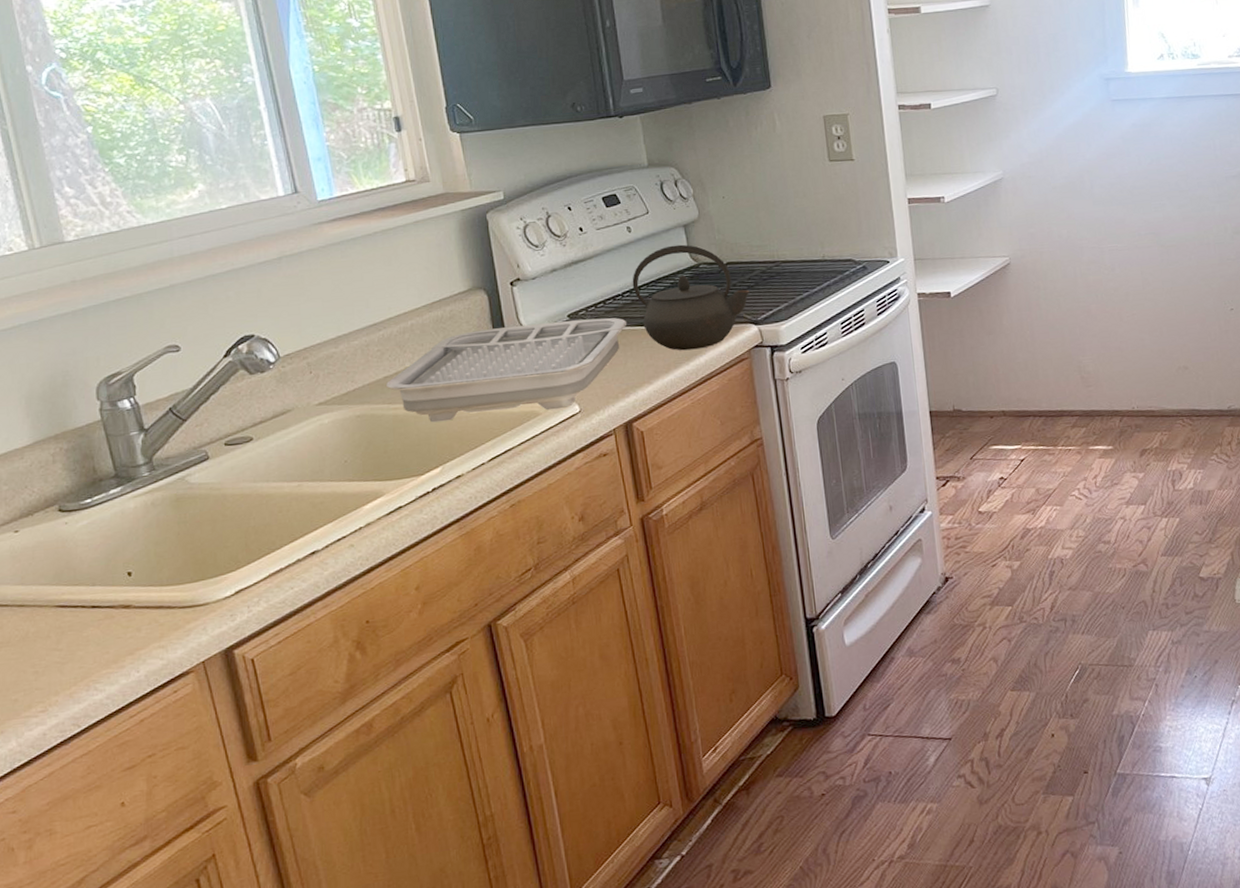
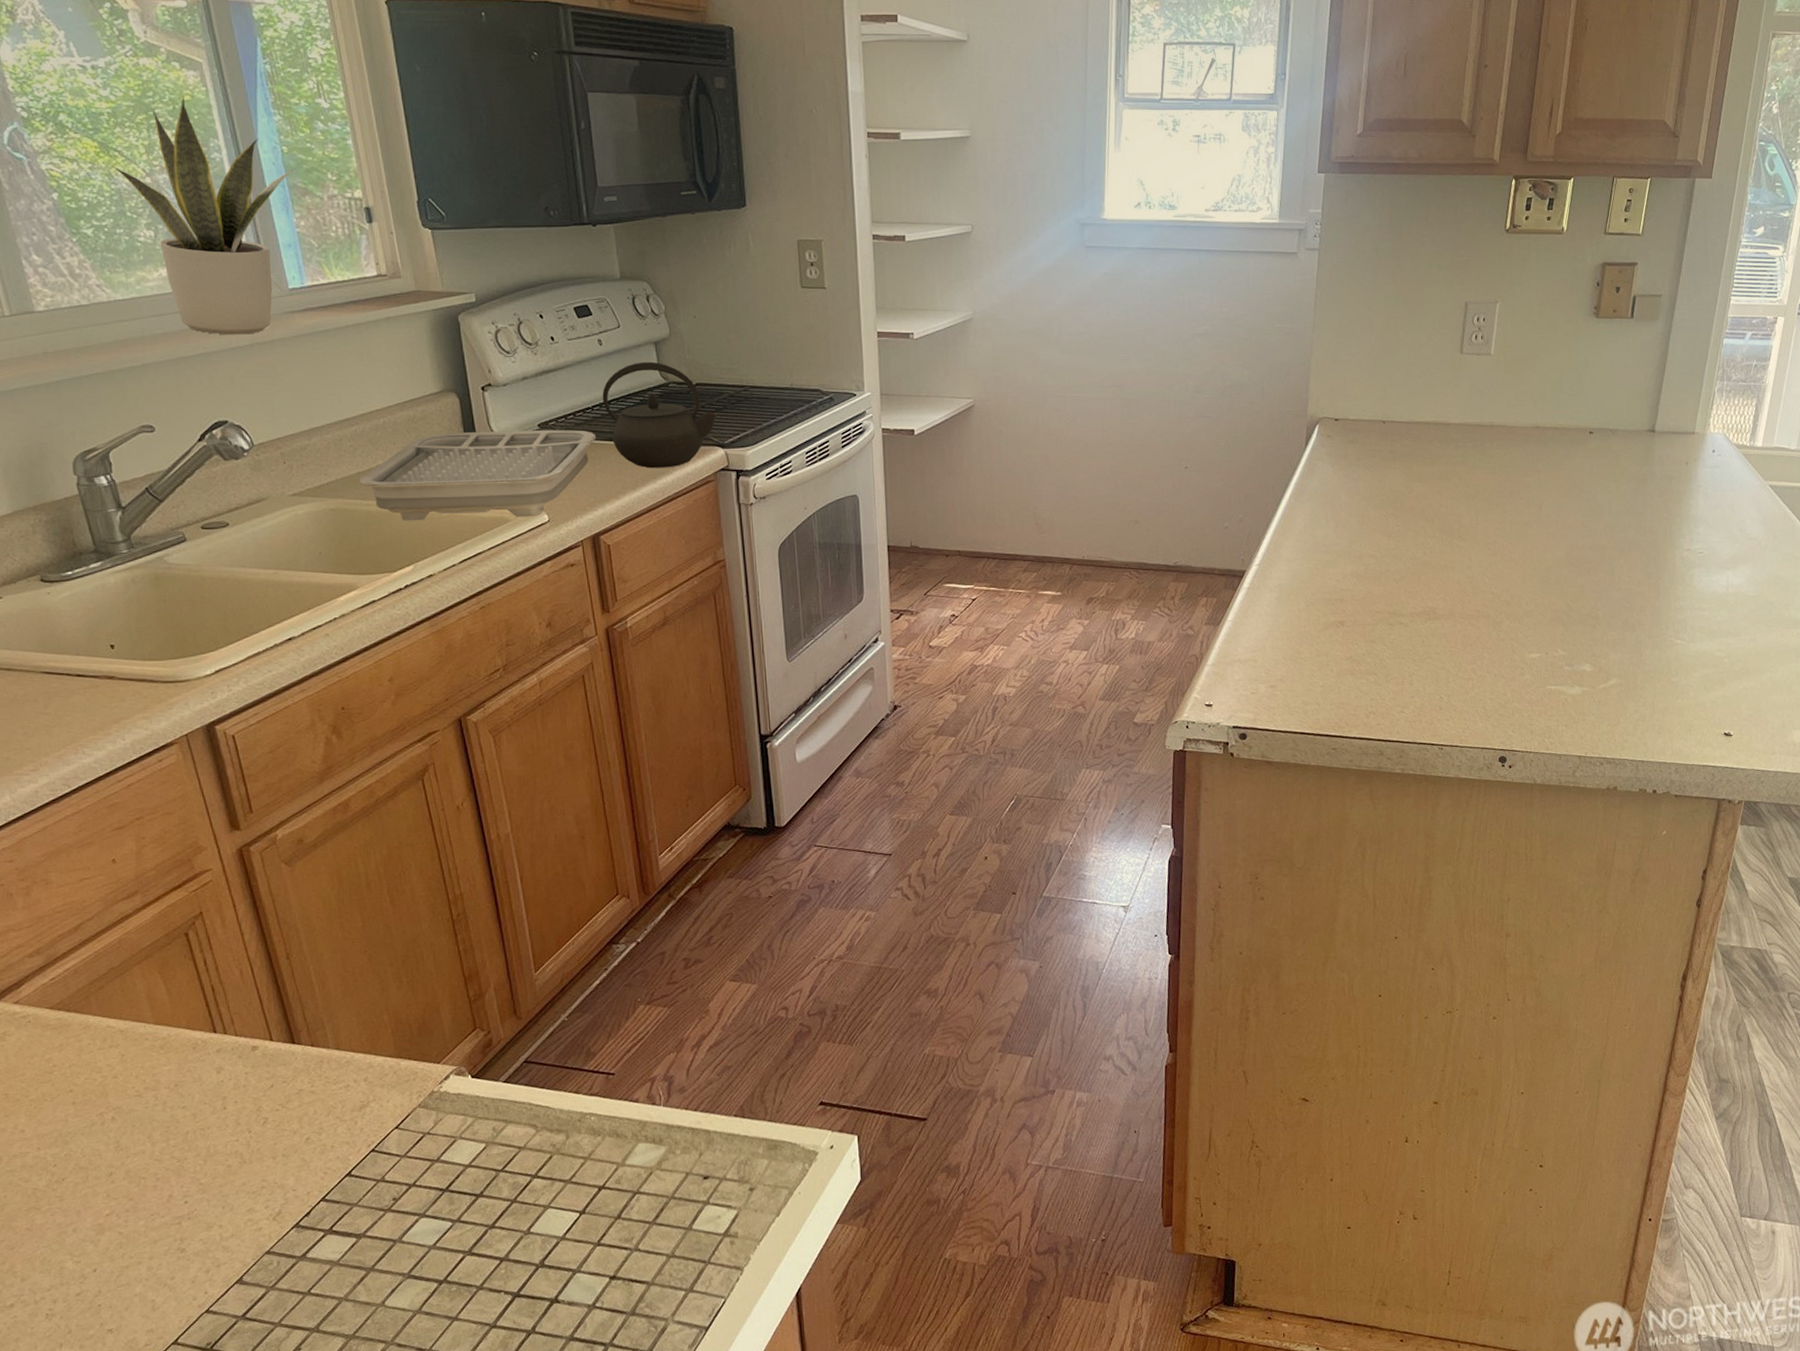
potted plant: none [147,26,327,250] -> present [112,95,296,335]

